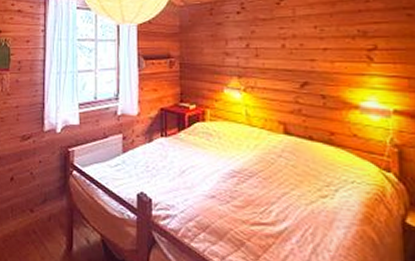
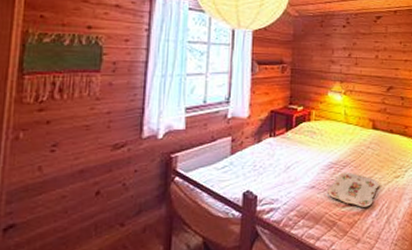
serving tray: none [231,183,298,230] -> present [328,172,379,207]

